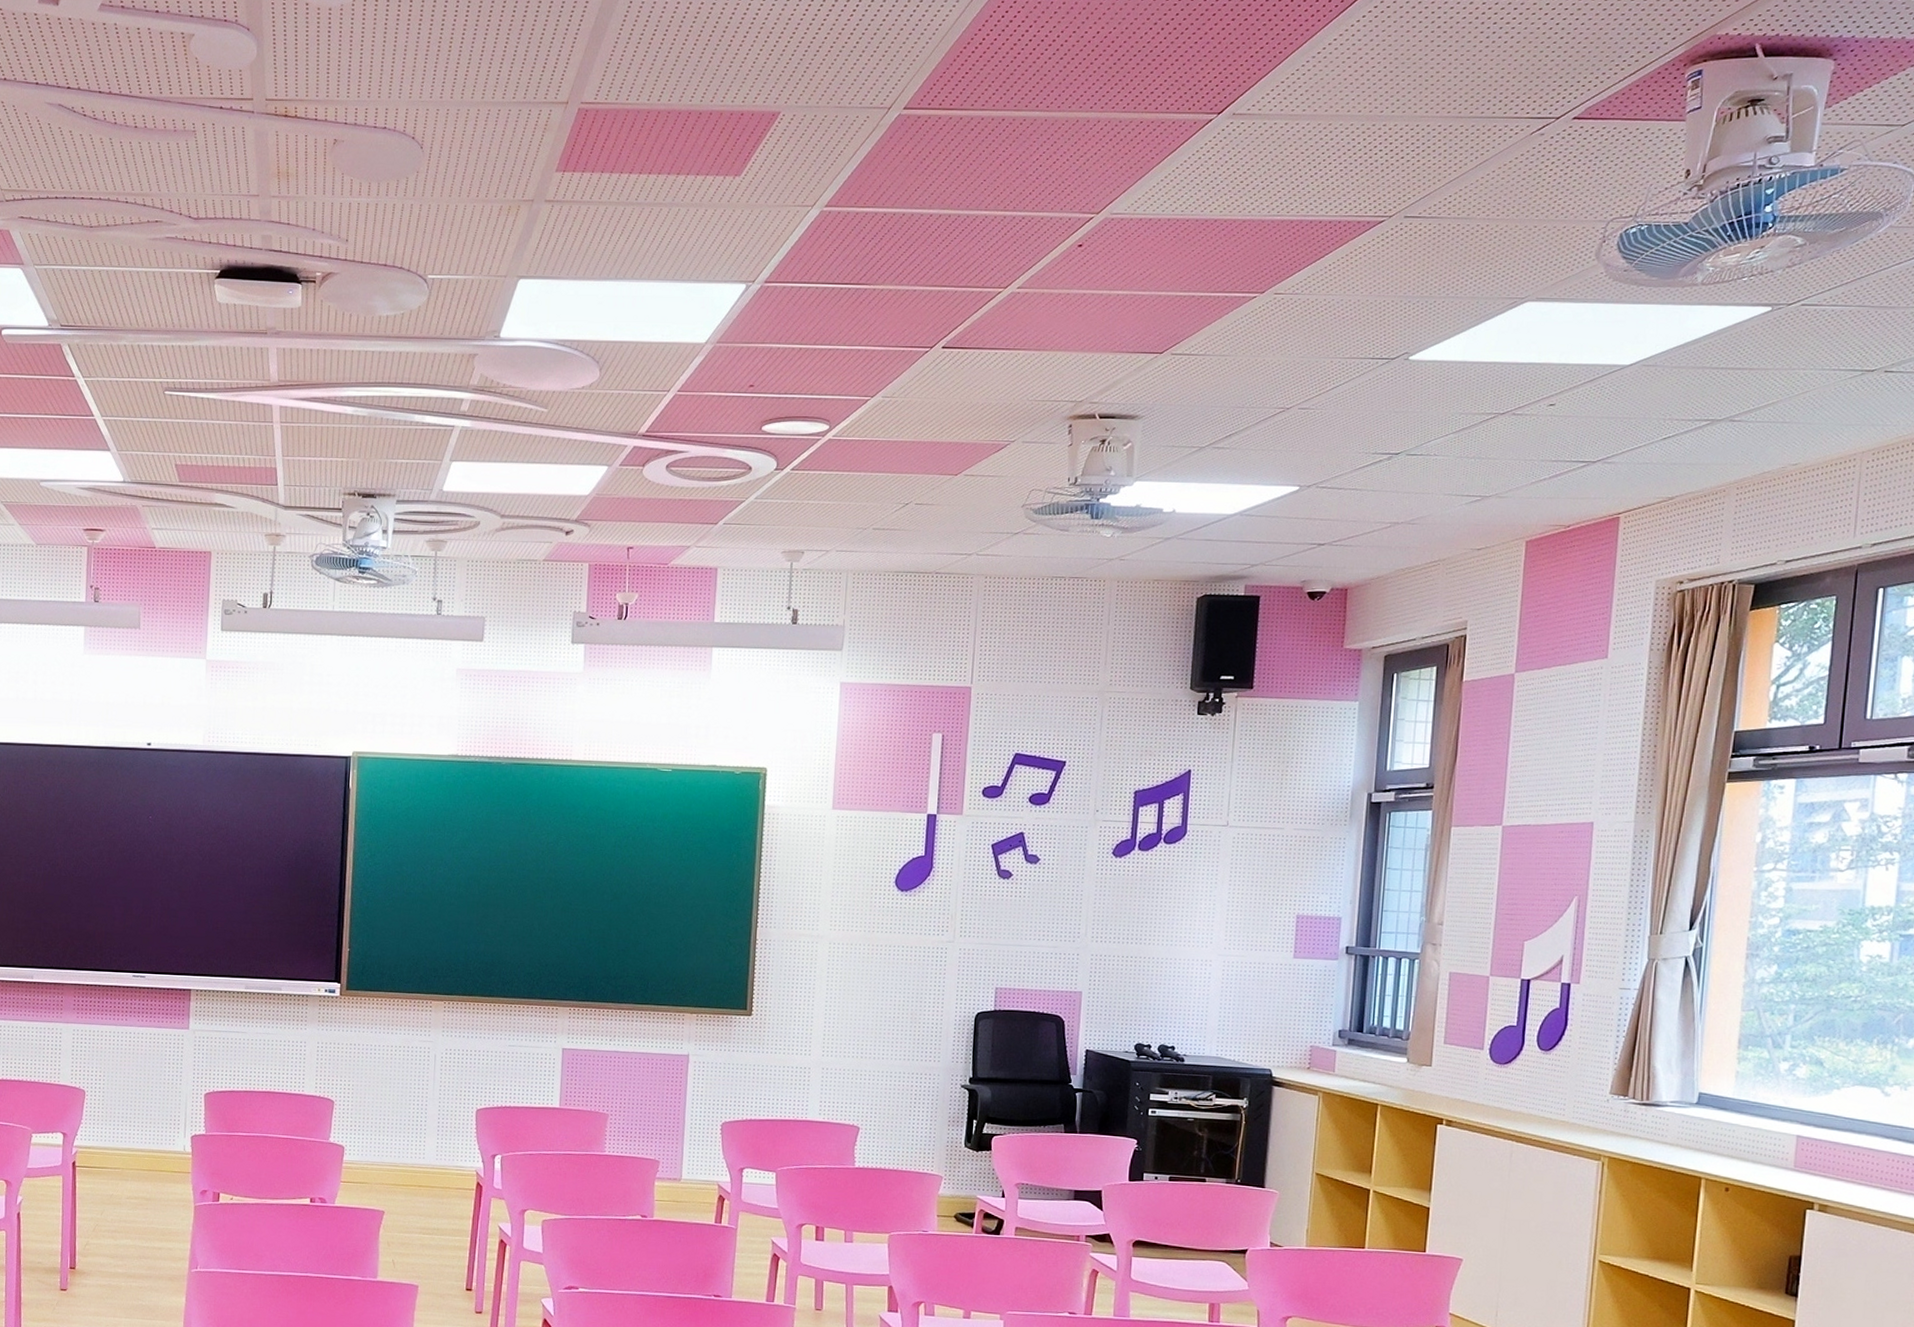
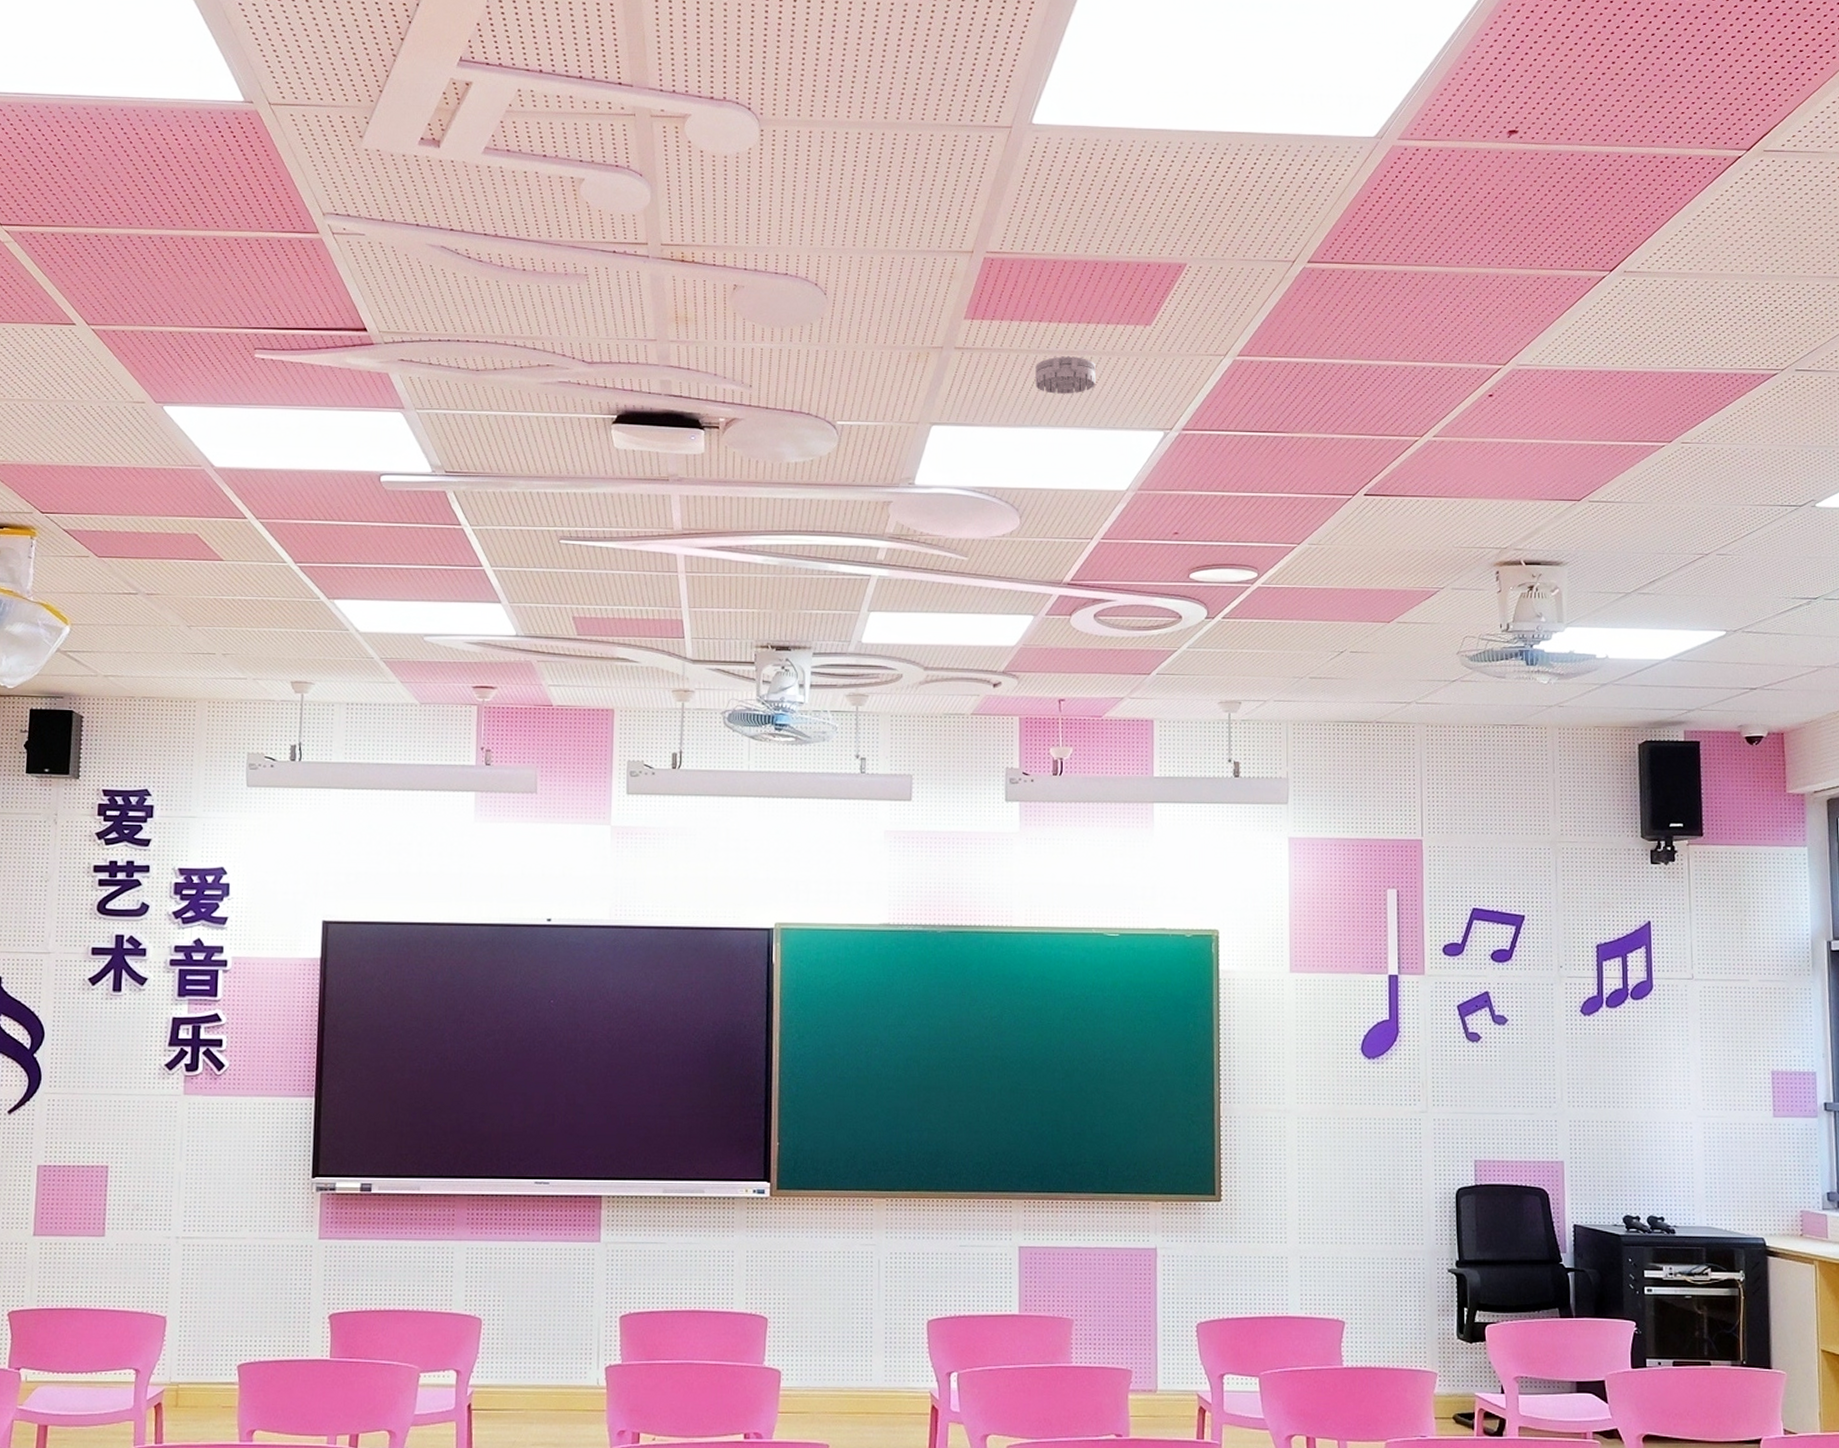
smoke detector: none [622,208,683,247] -> present [1035,356,1096,394]

